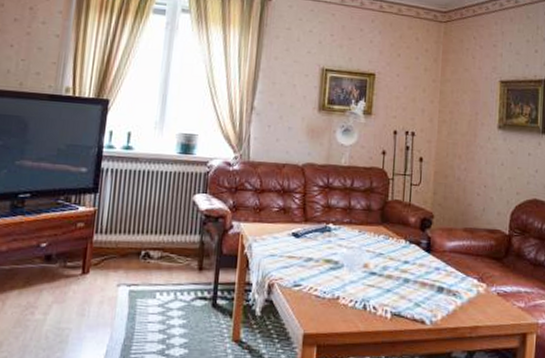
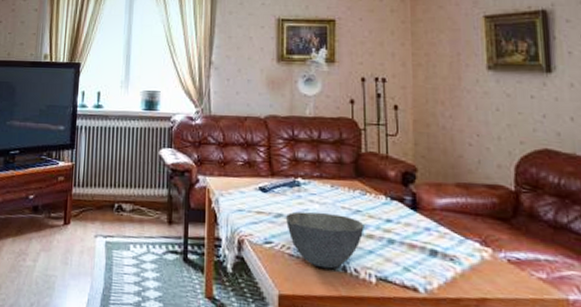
bowl: none [315,255,385,308] -> present [286,211,364,269]

